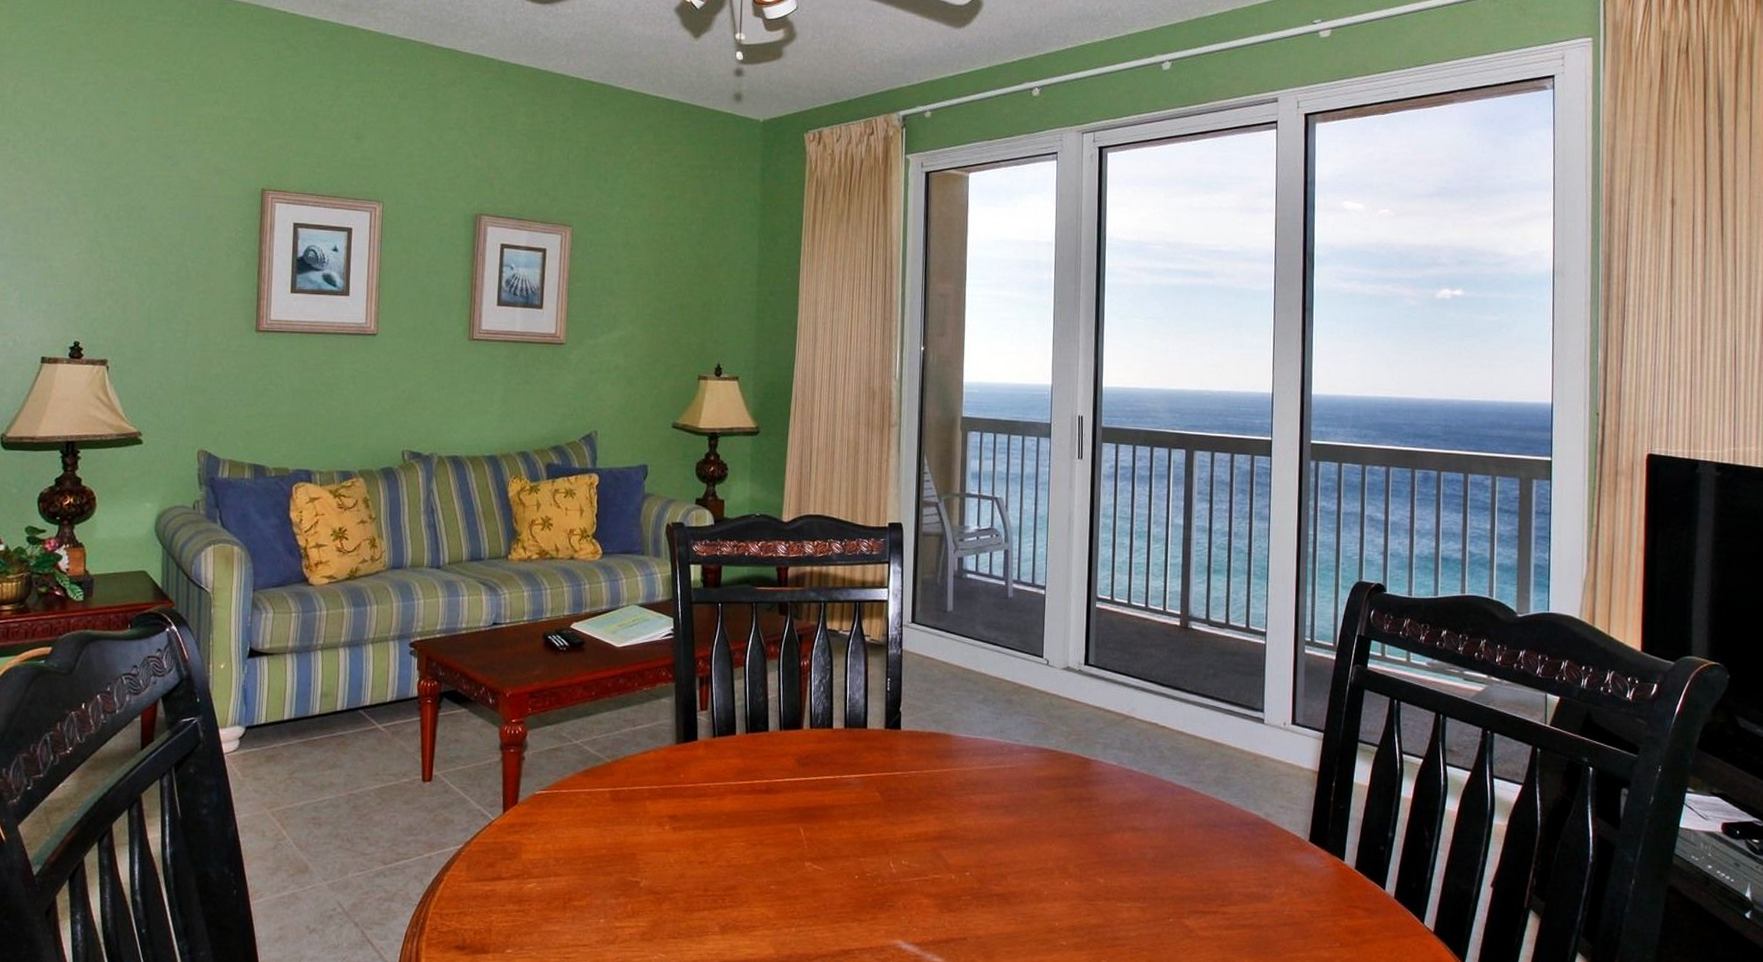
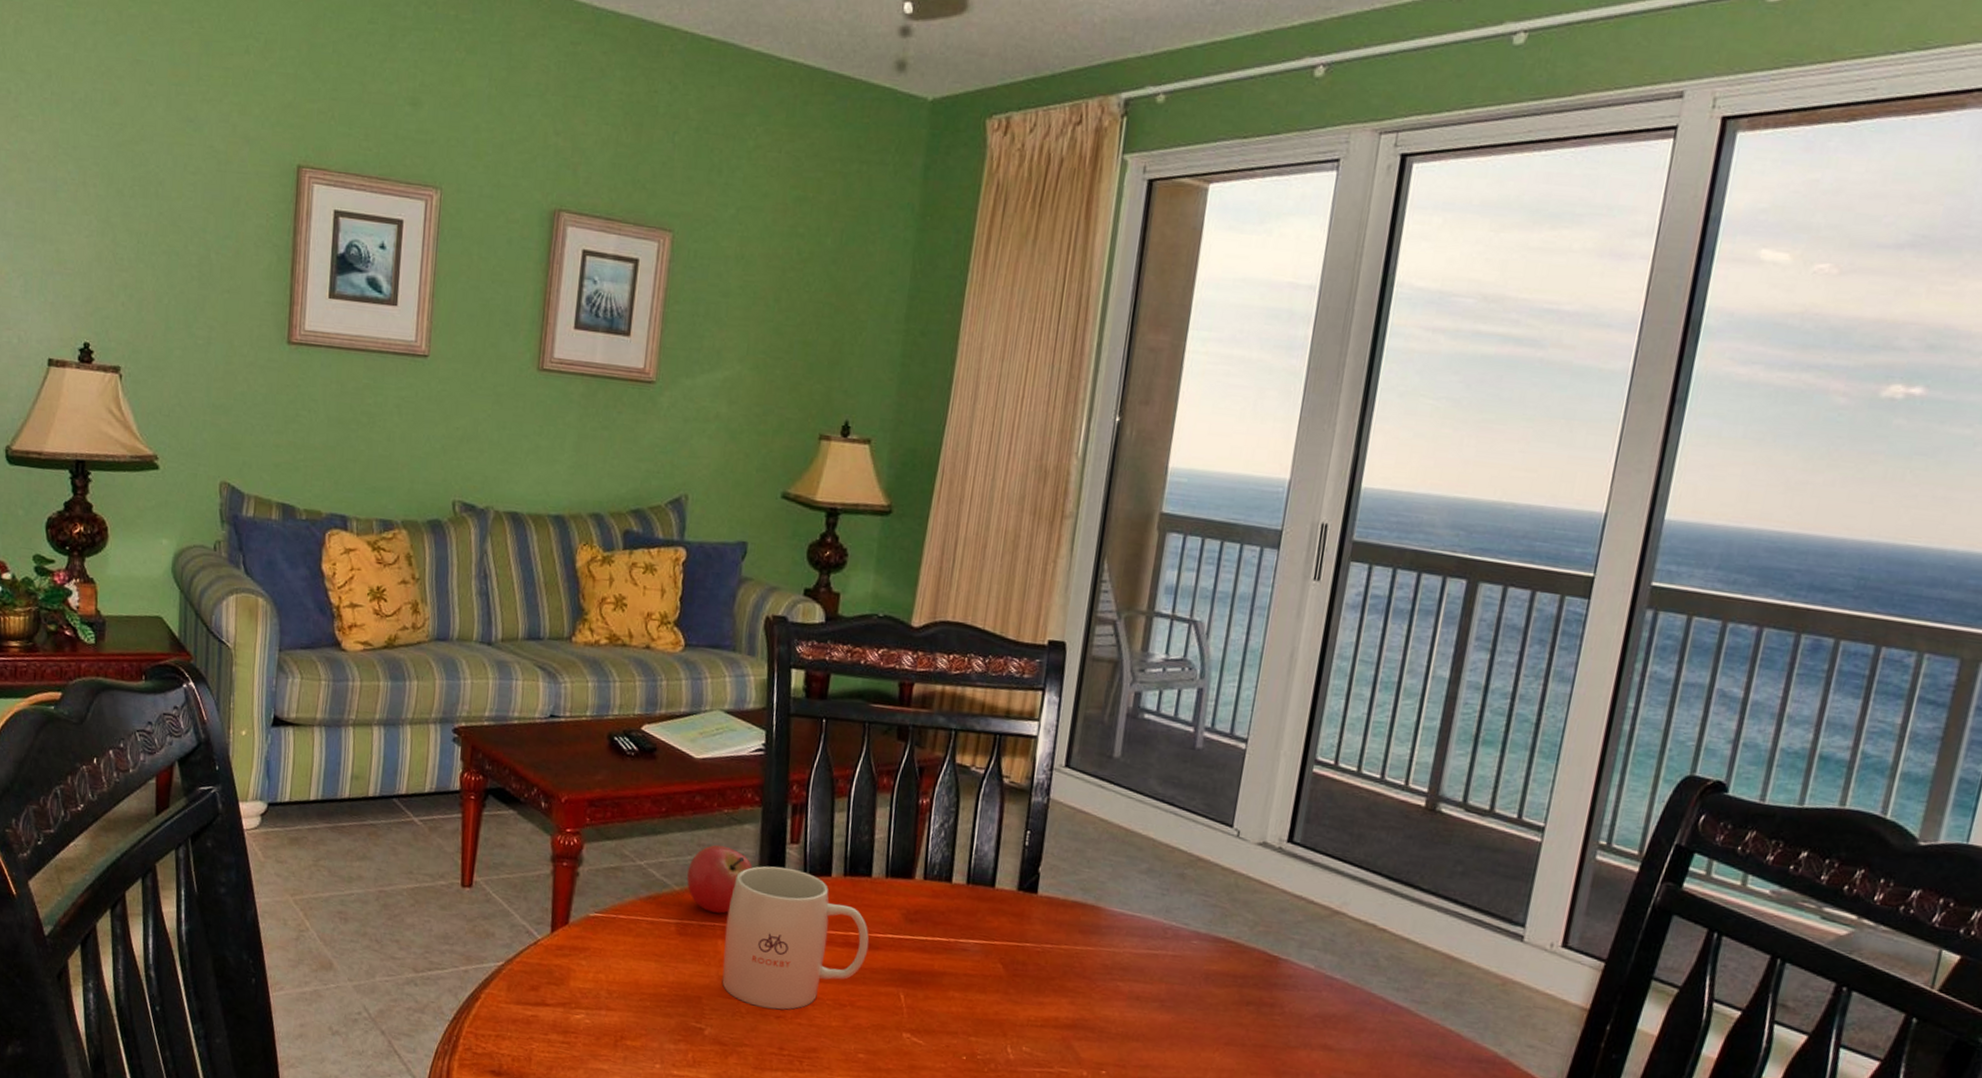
fruit: none [616,719,671,779] -> present [686,844,753,914]
mug: none [651,731,771,857] -> present [722,866,870,1011]

